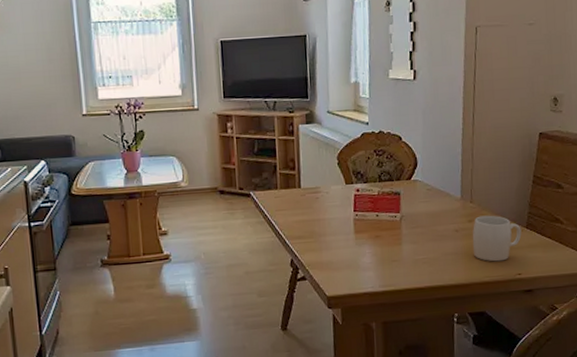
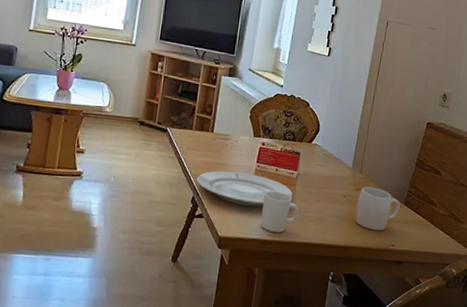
plate: none [292,224,400,260] -> present [196,171,293,207]
mug: none [367,238,410,283] -> present [260,190,300,233]

